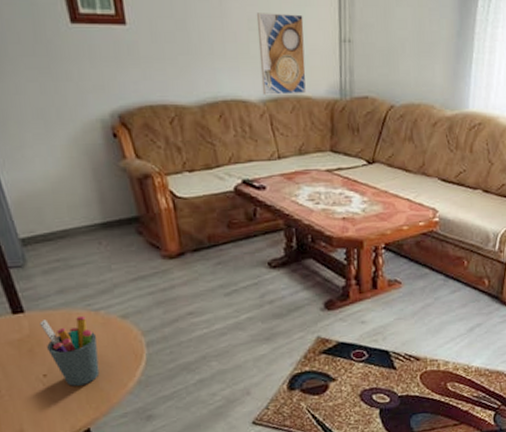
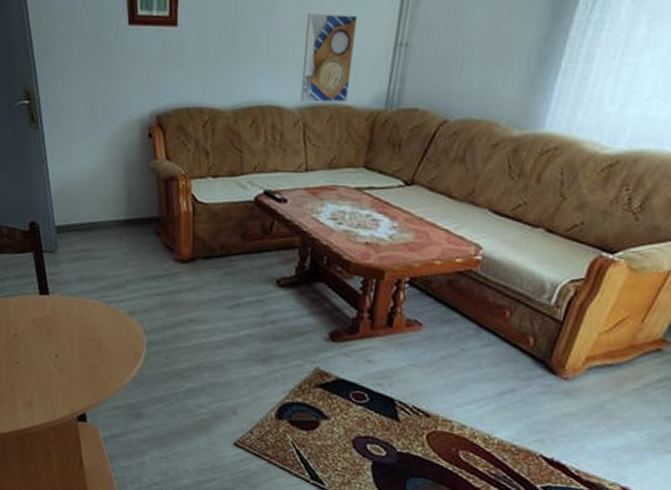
pen holder: present [40,317,100,386] -> none [60,304,104,372]

